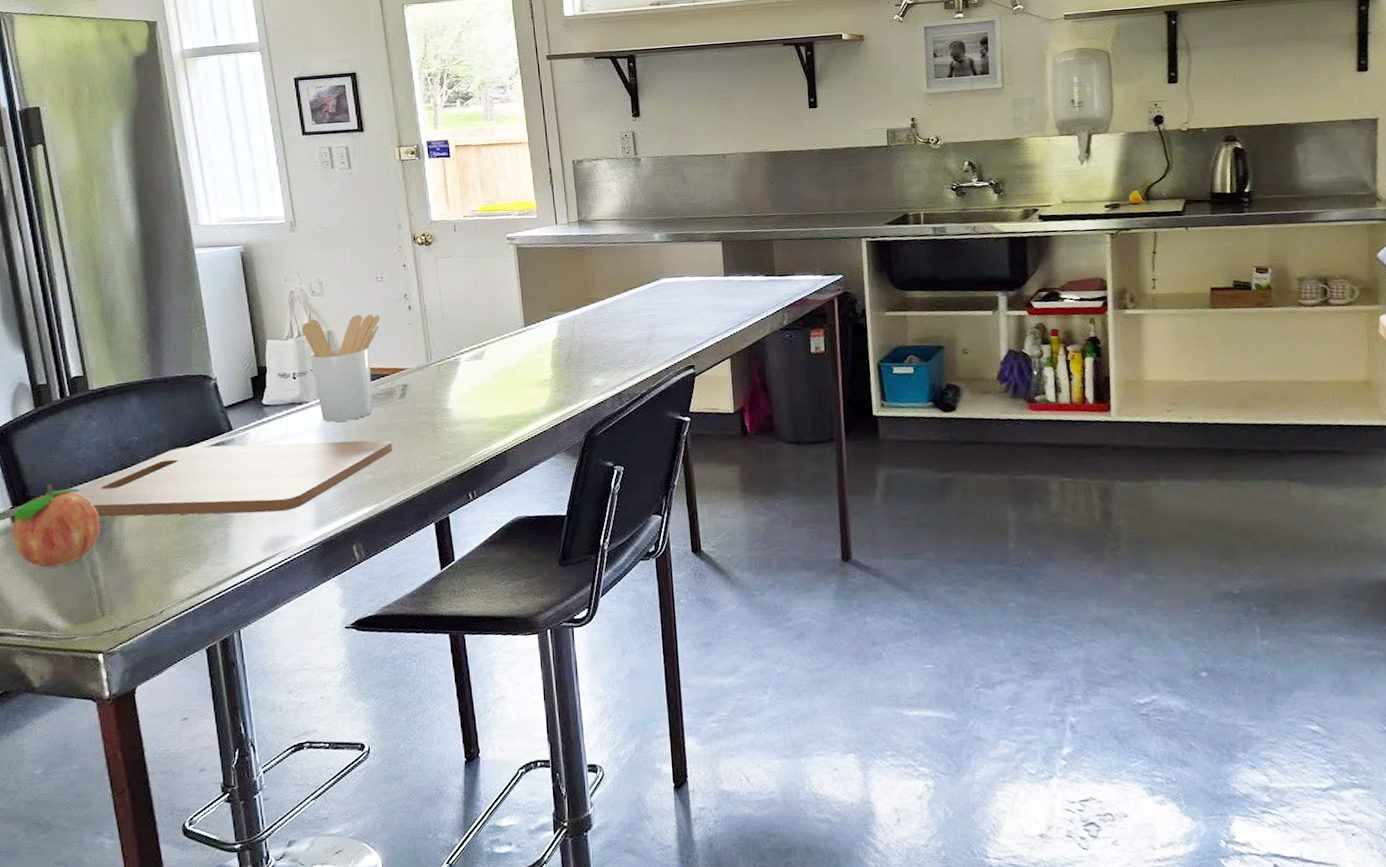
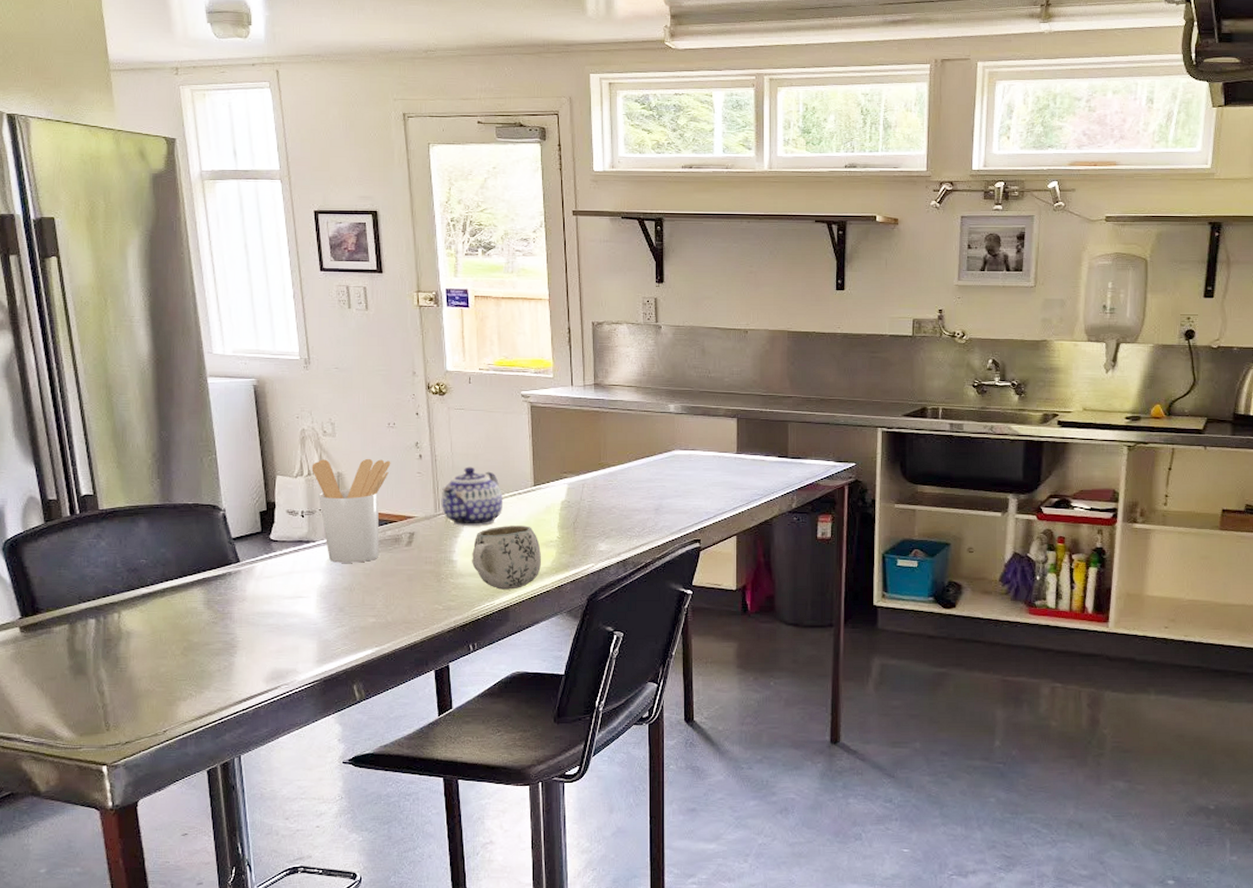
fruit: present [11,485,100,568] -> none [19,599,107,678]
cutting board: present [71,440,392,517] -> none [79,574,396,646]
teapot: none [432,313,495,373] -> present [441,466,504,526]
mug: none [465,367,537,434] -> present [471,526,542,590]

